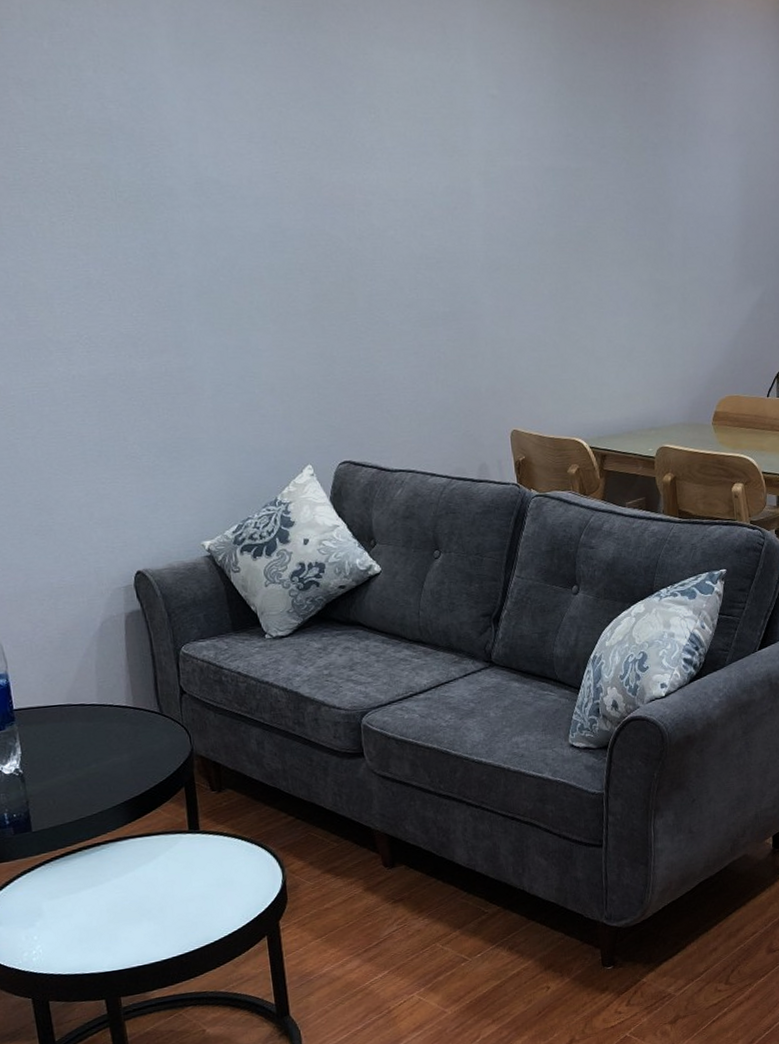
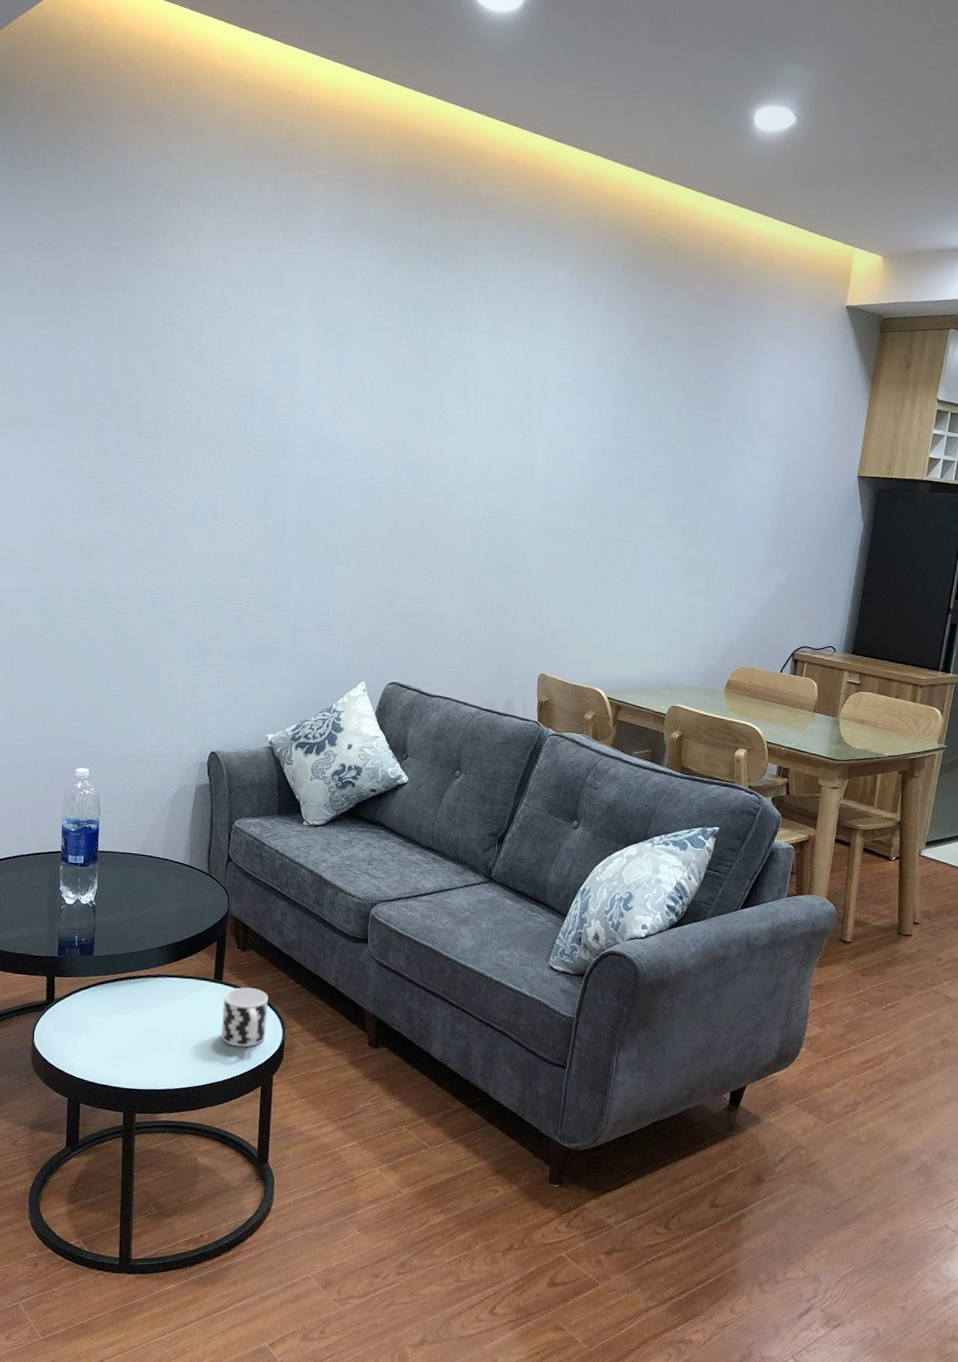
cup: none [204,830,263,899] -> present [221,987,268,1047]

